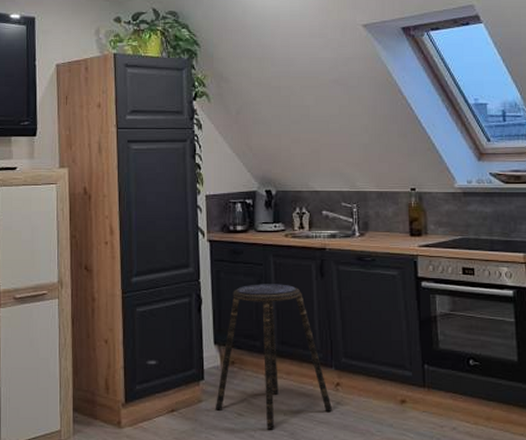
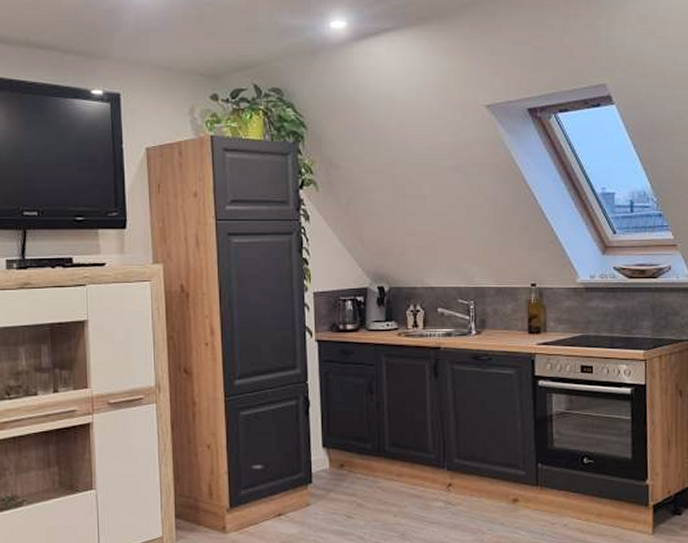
stool: present [215,284,332,429] -> none [323,385,443,530]

